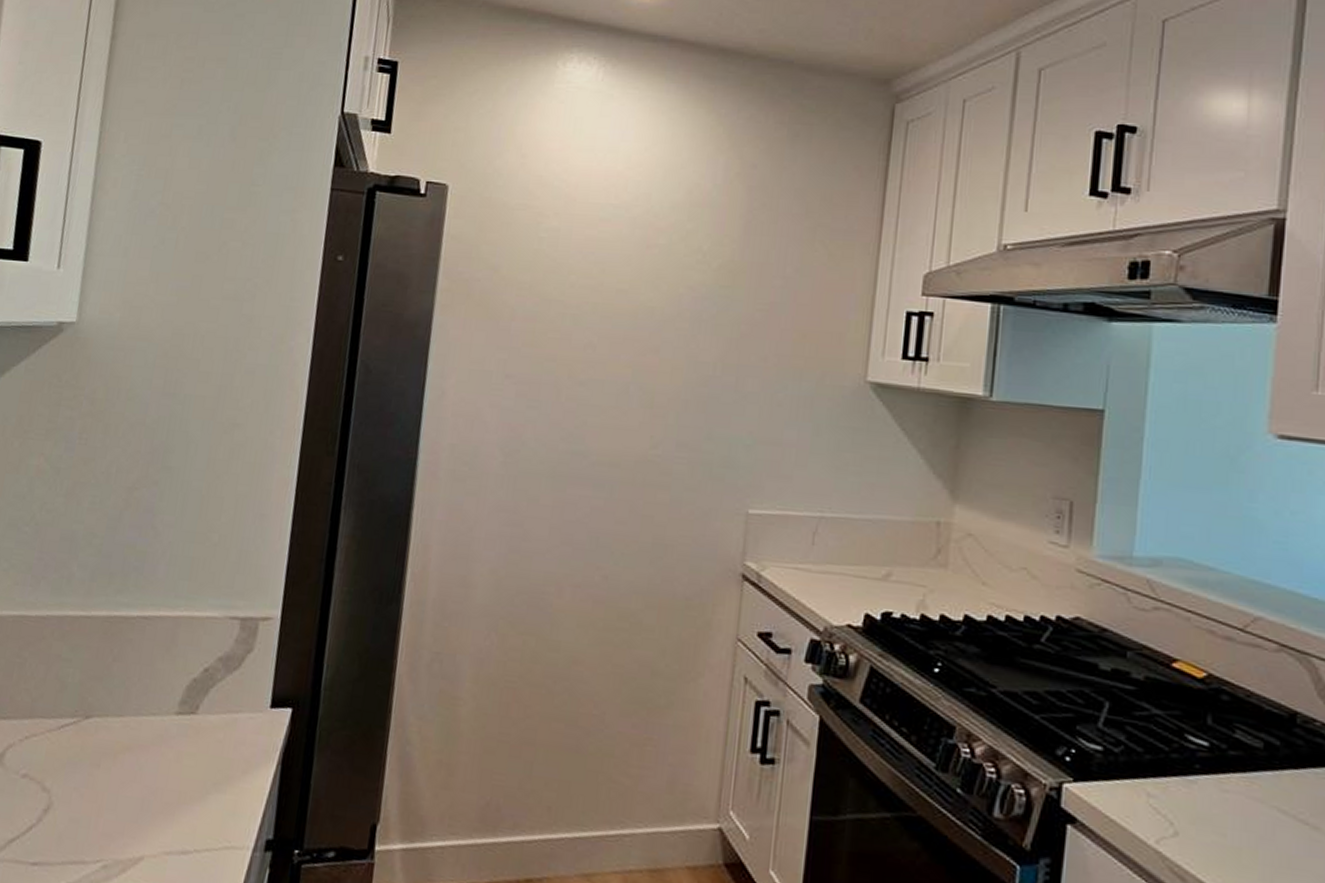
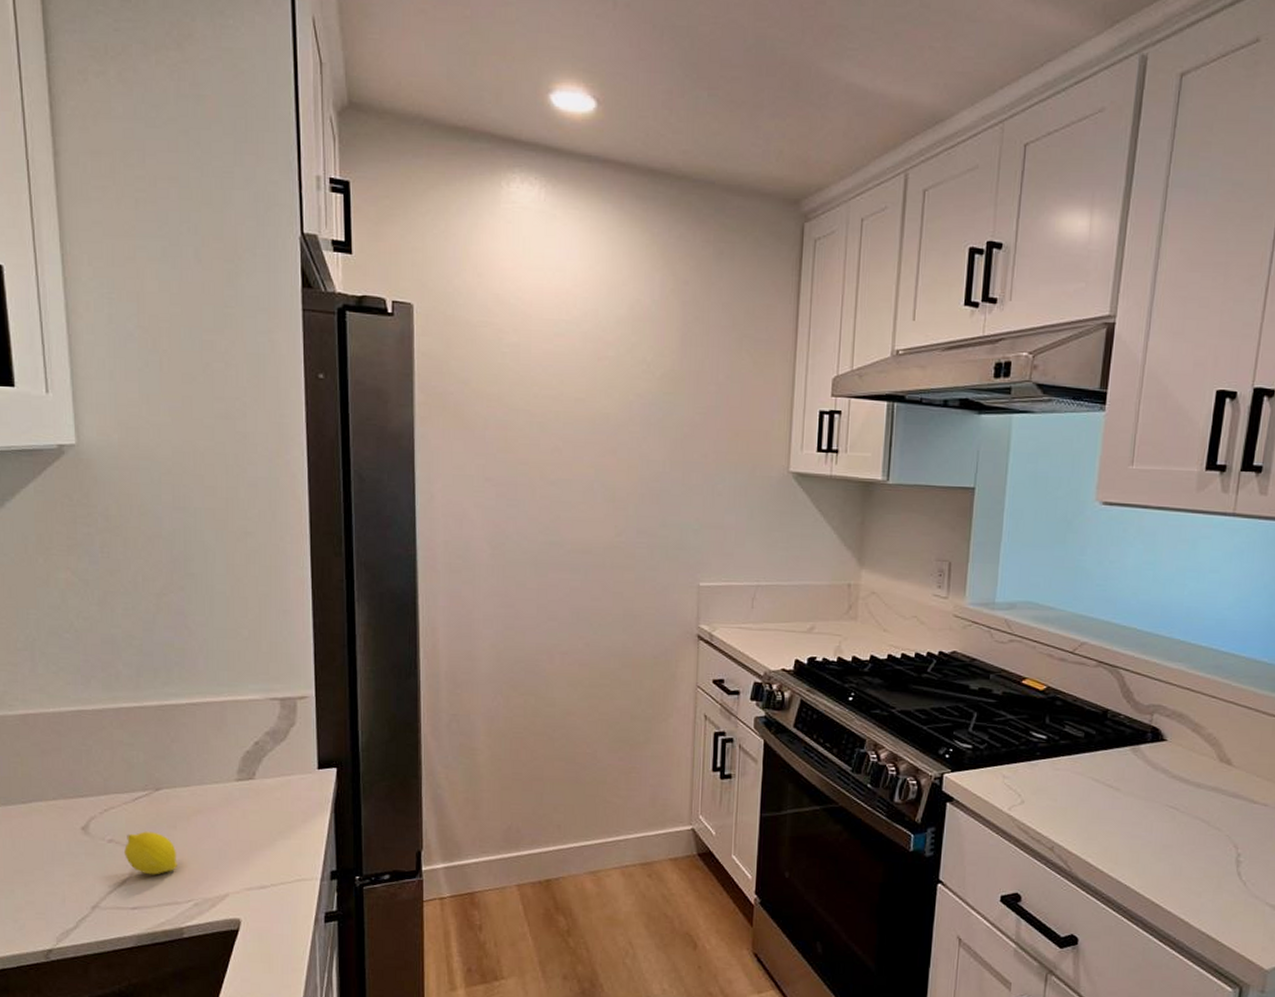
fruit: none [36,767,95,824] -> present [124,831,177,875]

